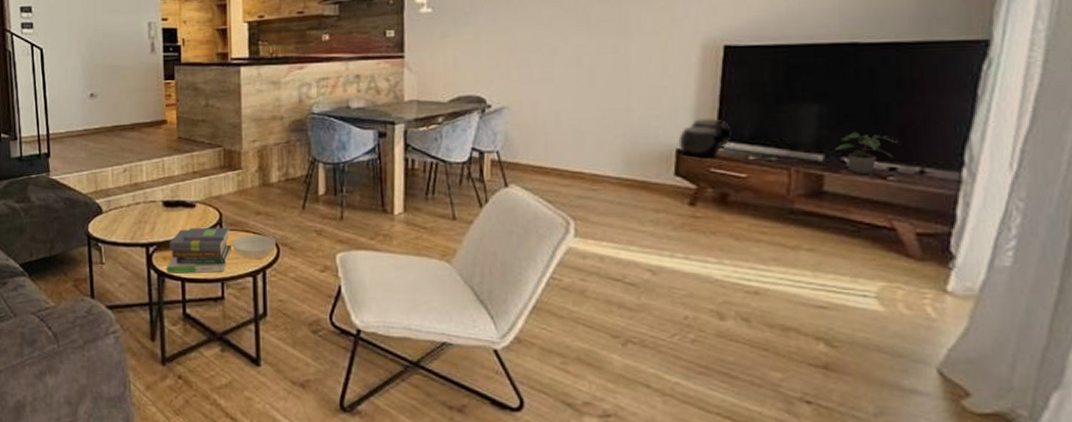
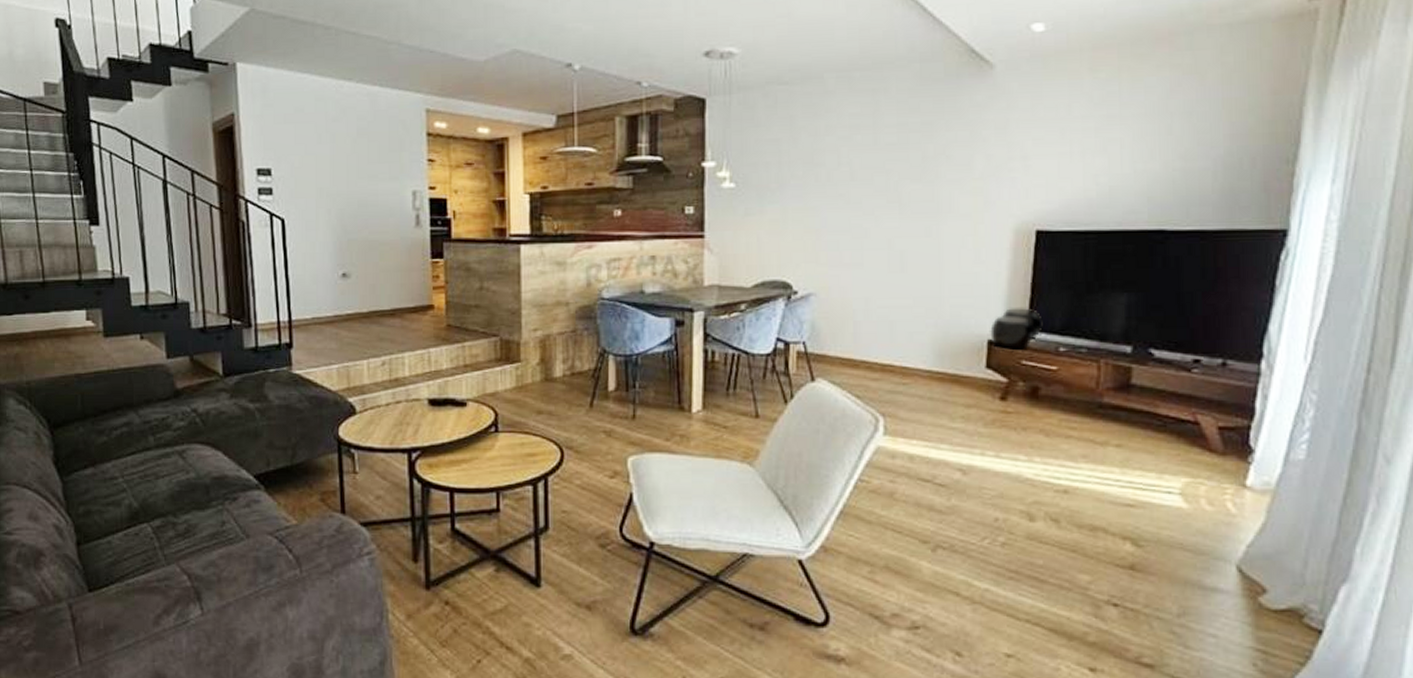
books: present [166,227,232,274] -> none [432,429,510,483]
bowl: present [232,235,276,261] -> none [509,437,559,467]
potted plant: present [834,132,901,175] -> none [1142,322,1205,368]

